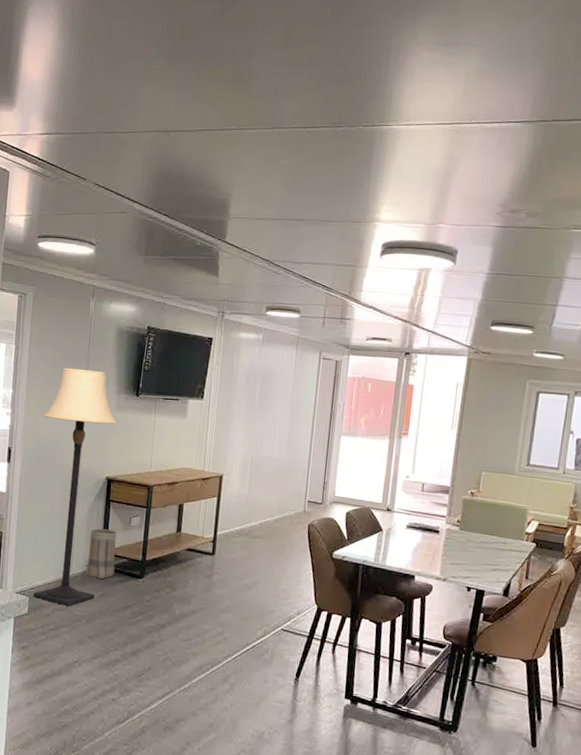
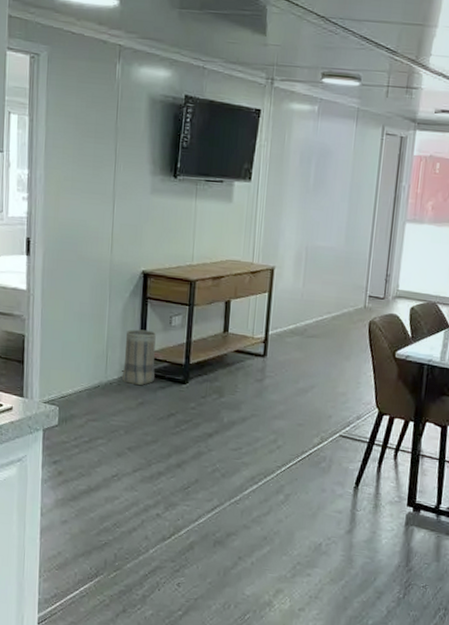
lamp: present [33,368,118,606] -> none [64,144,153,416]

